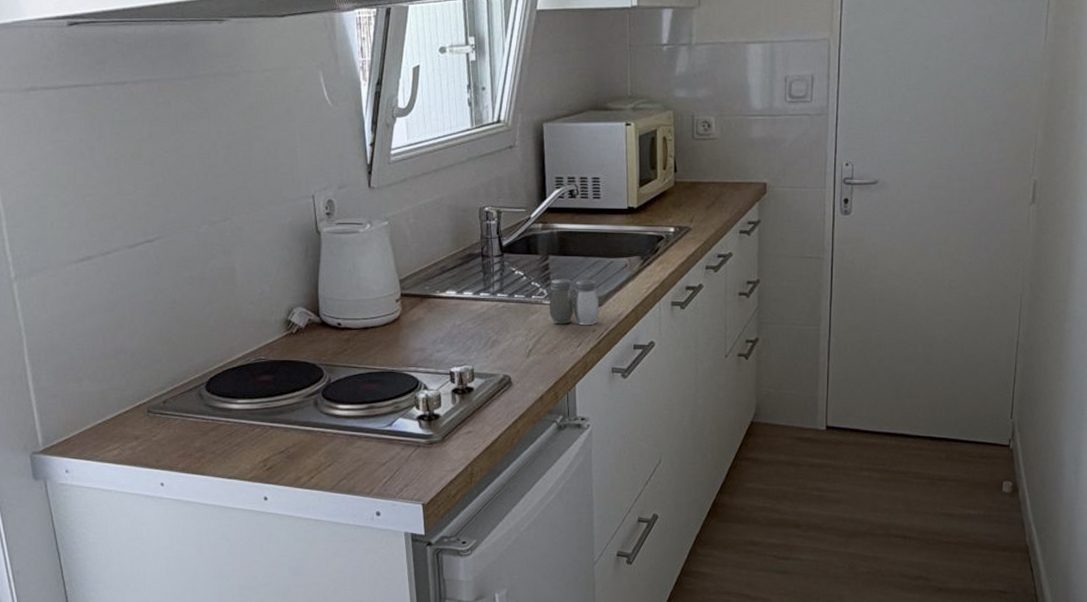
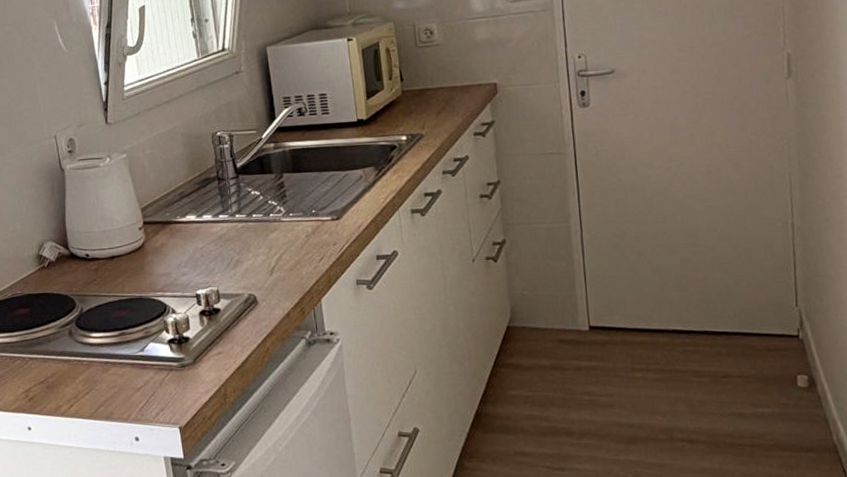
salt and pepper shaker: present [549,278,599,326] -> none [287,194,339,240]

